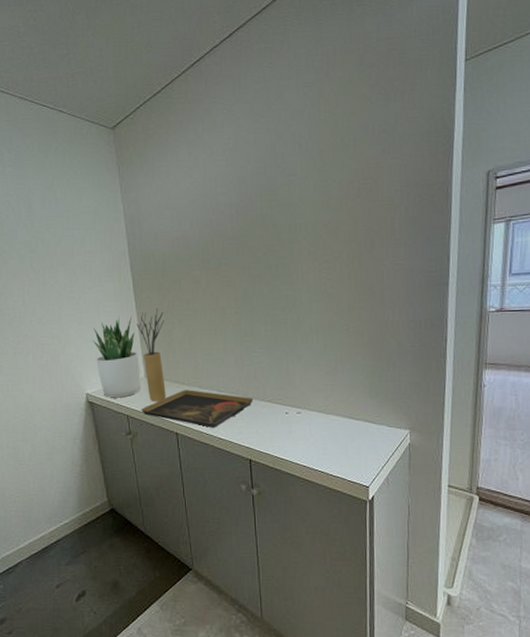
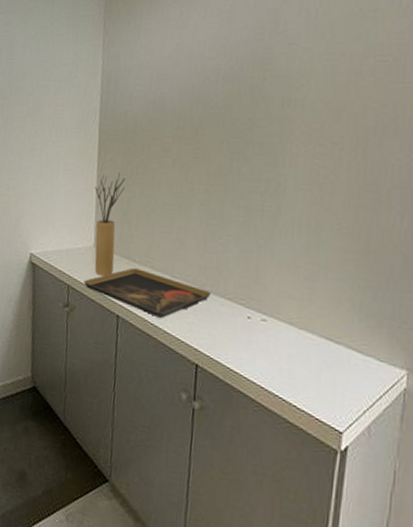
planter: present [92,315,141,398] -> none [46,176,92,265]

